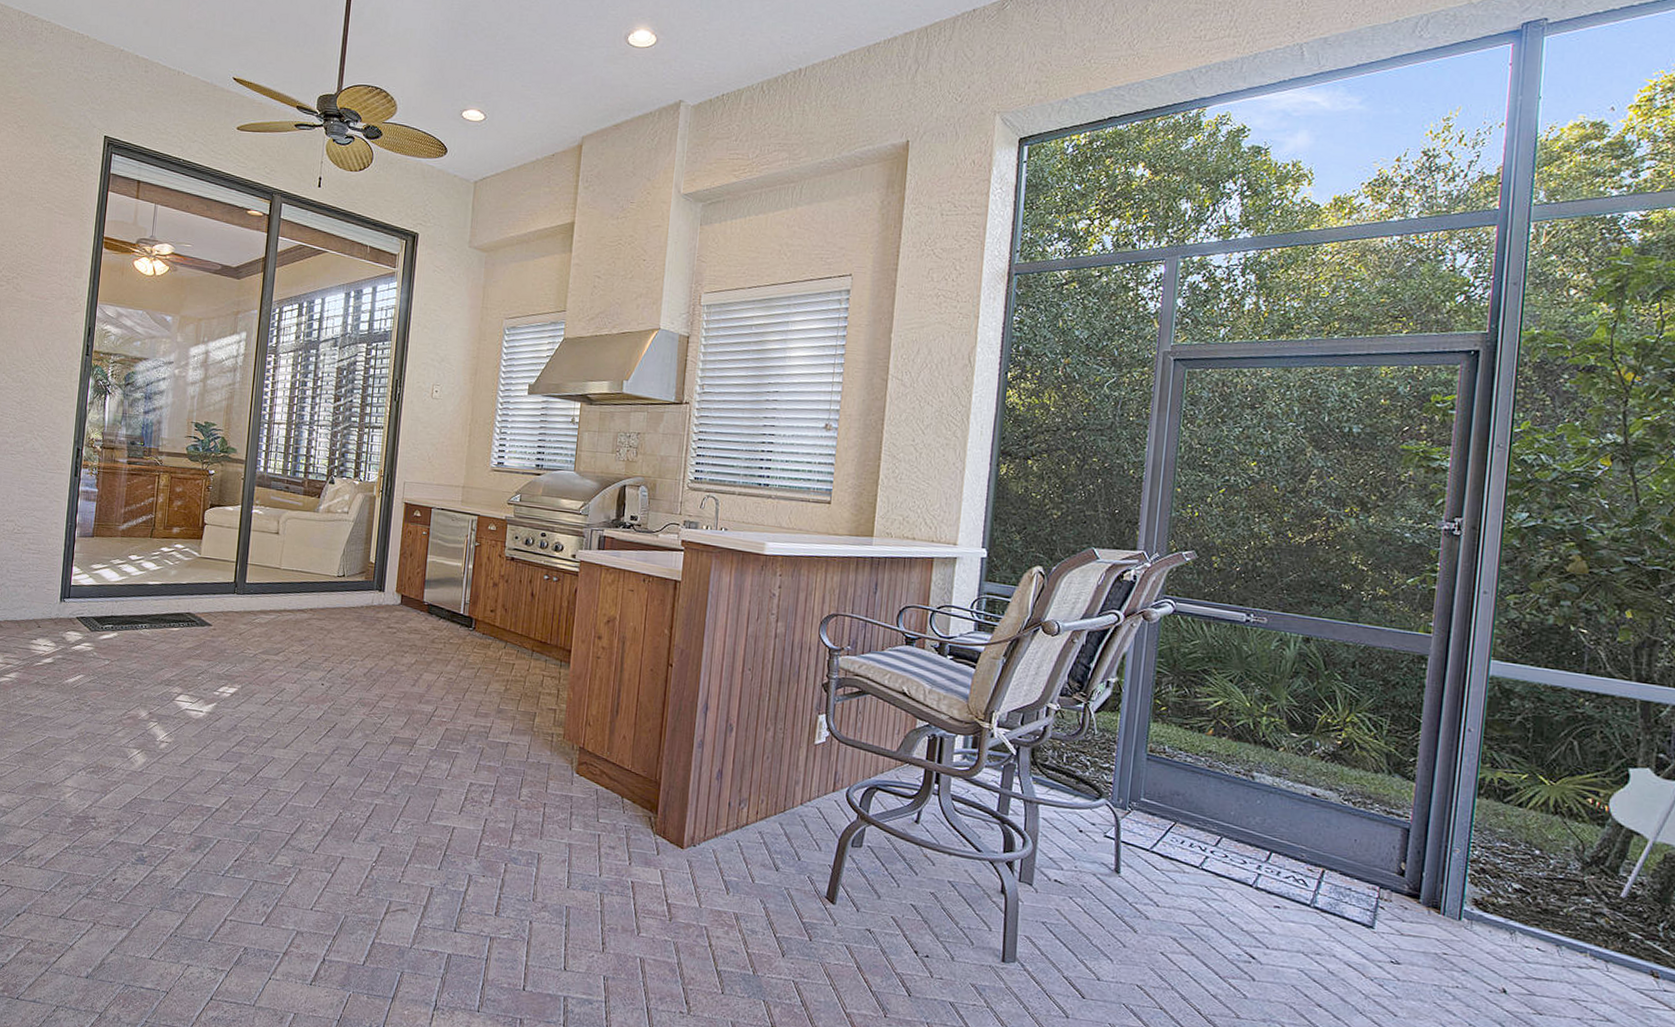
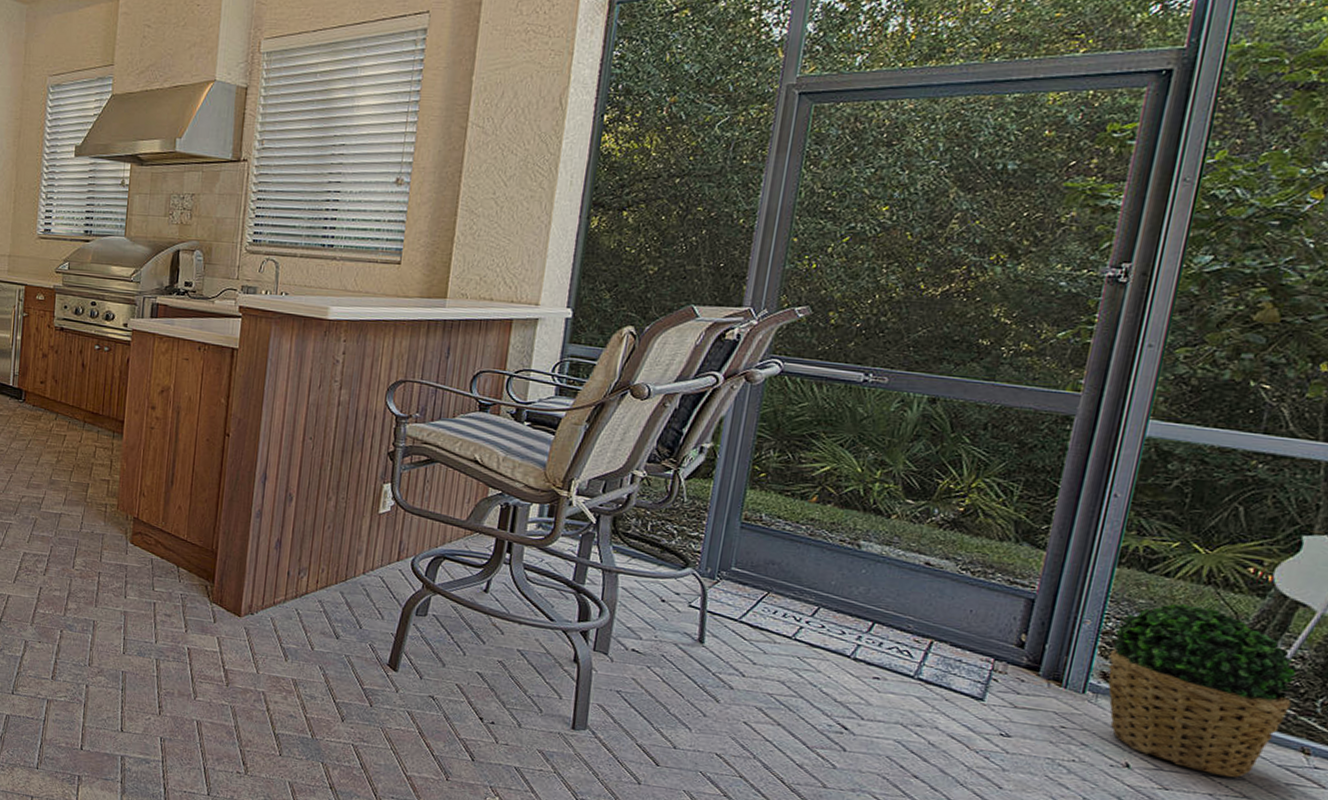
potted plant: none [1478,833,1639,1001] -> present [1108,604,1297,778]

